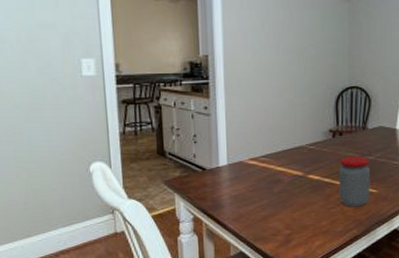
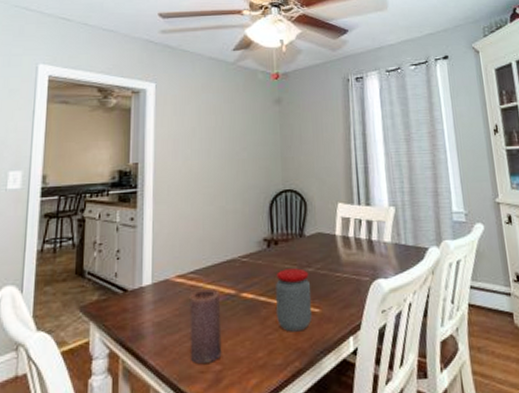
candle: none [262,171,291,228] -> present [189,289,222,364]

